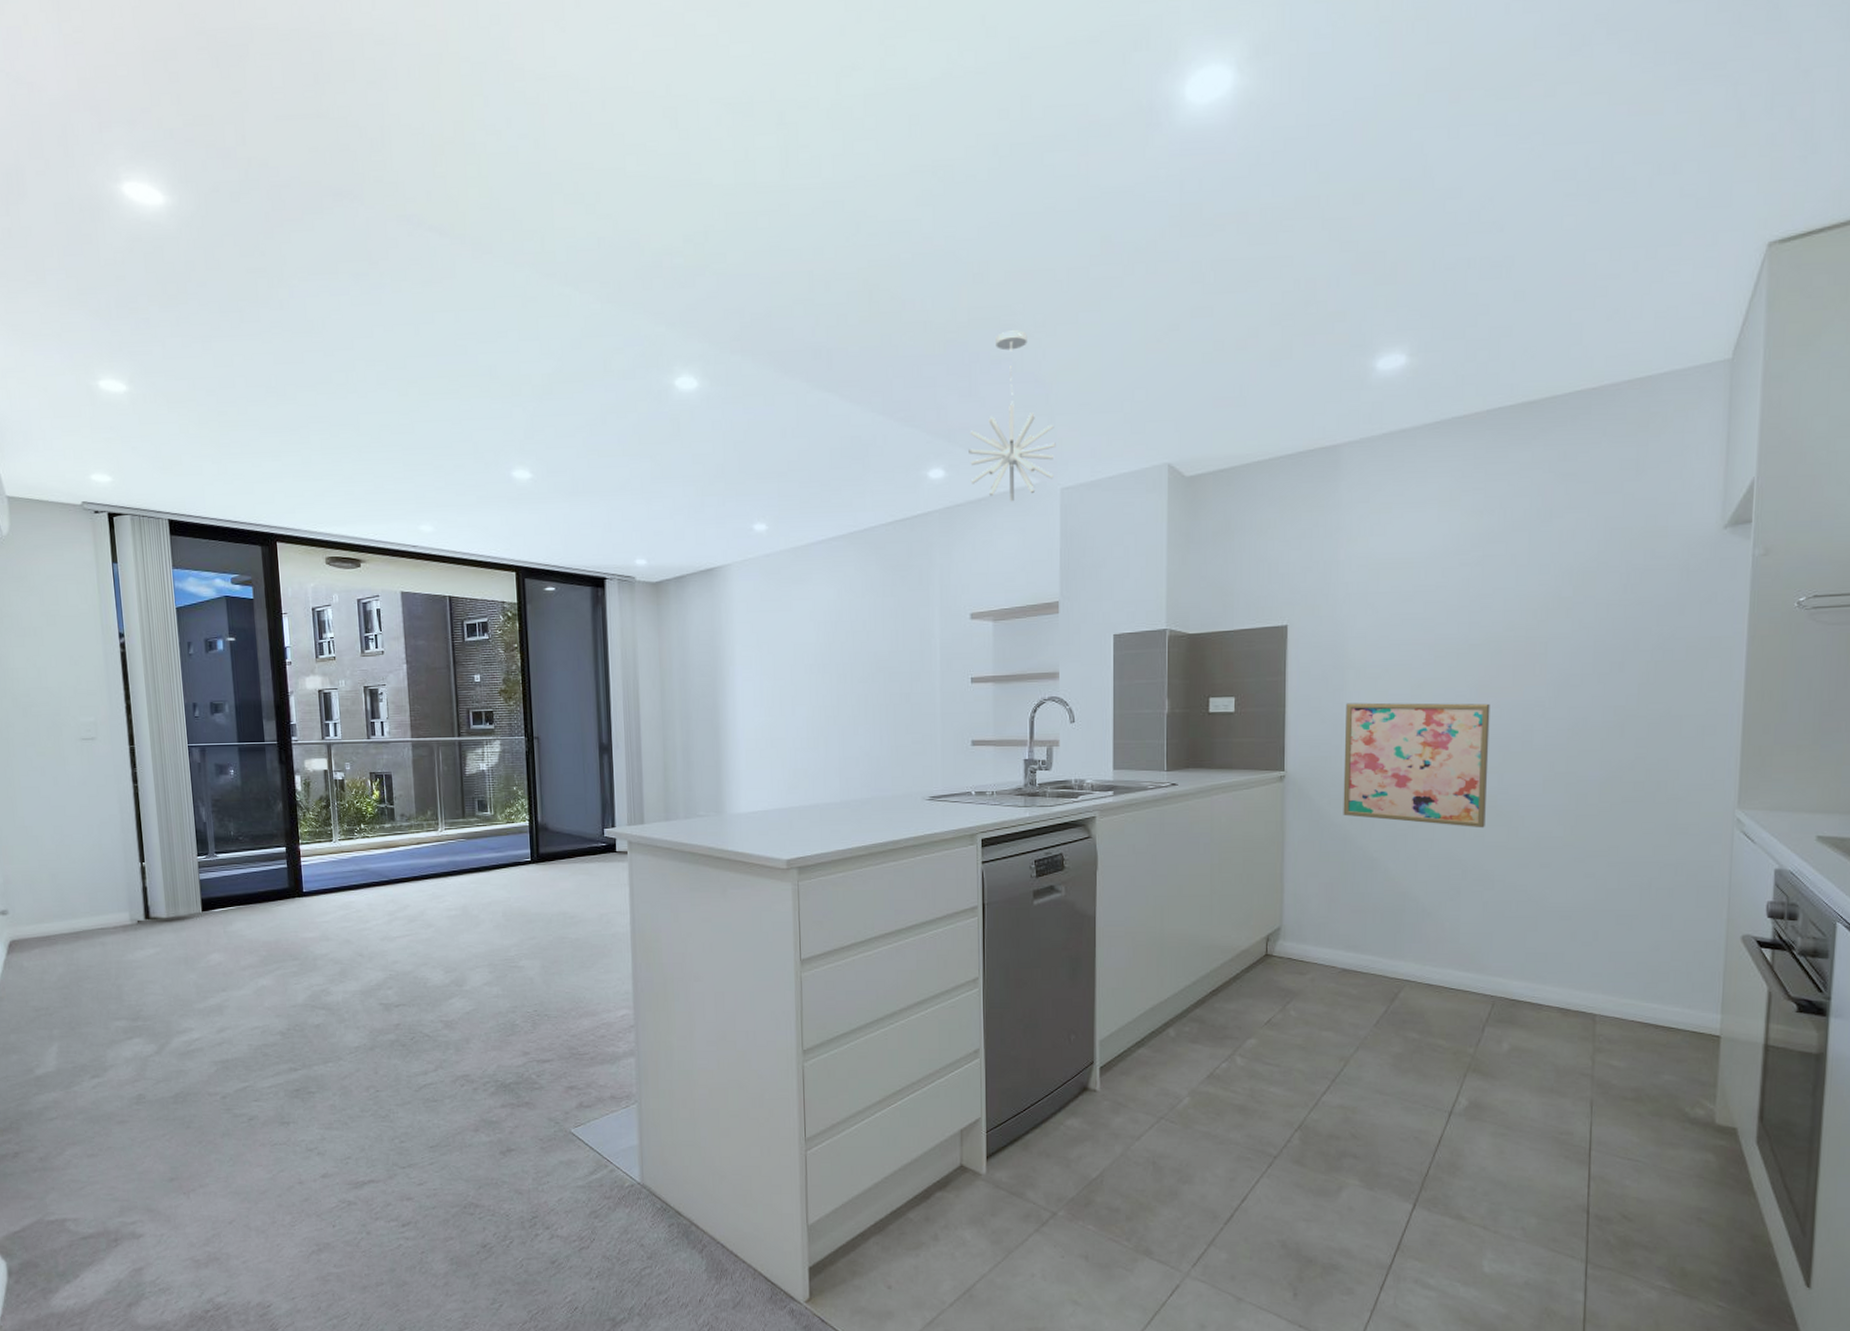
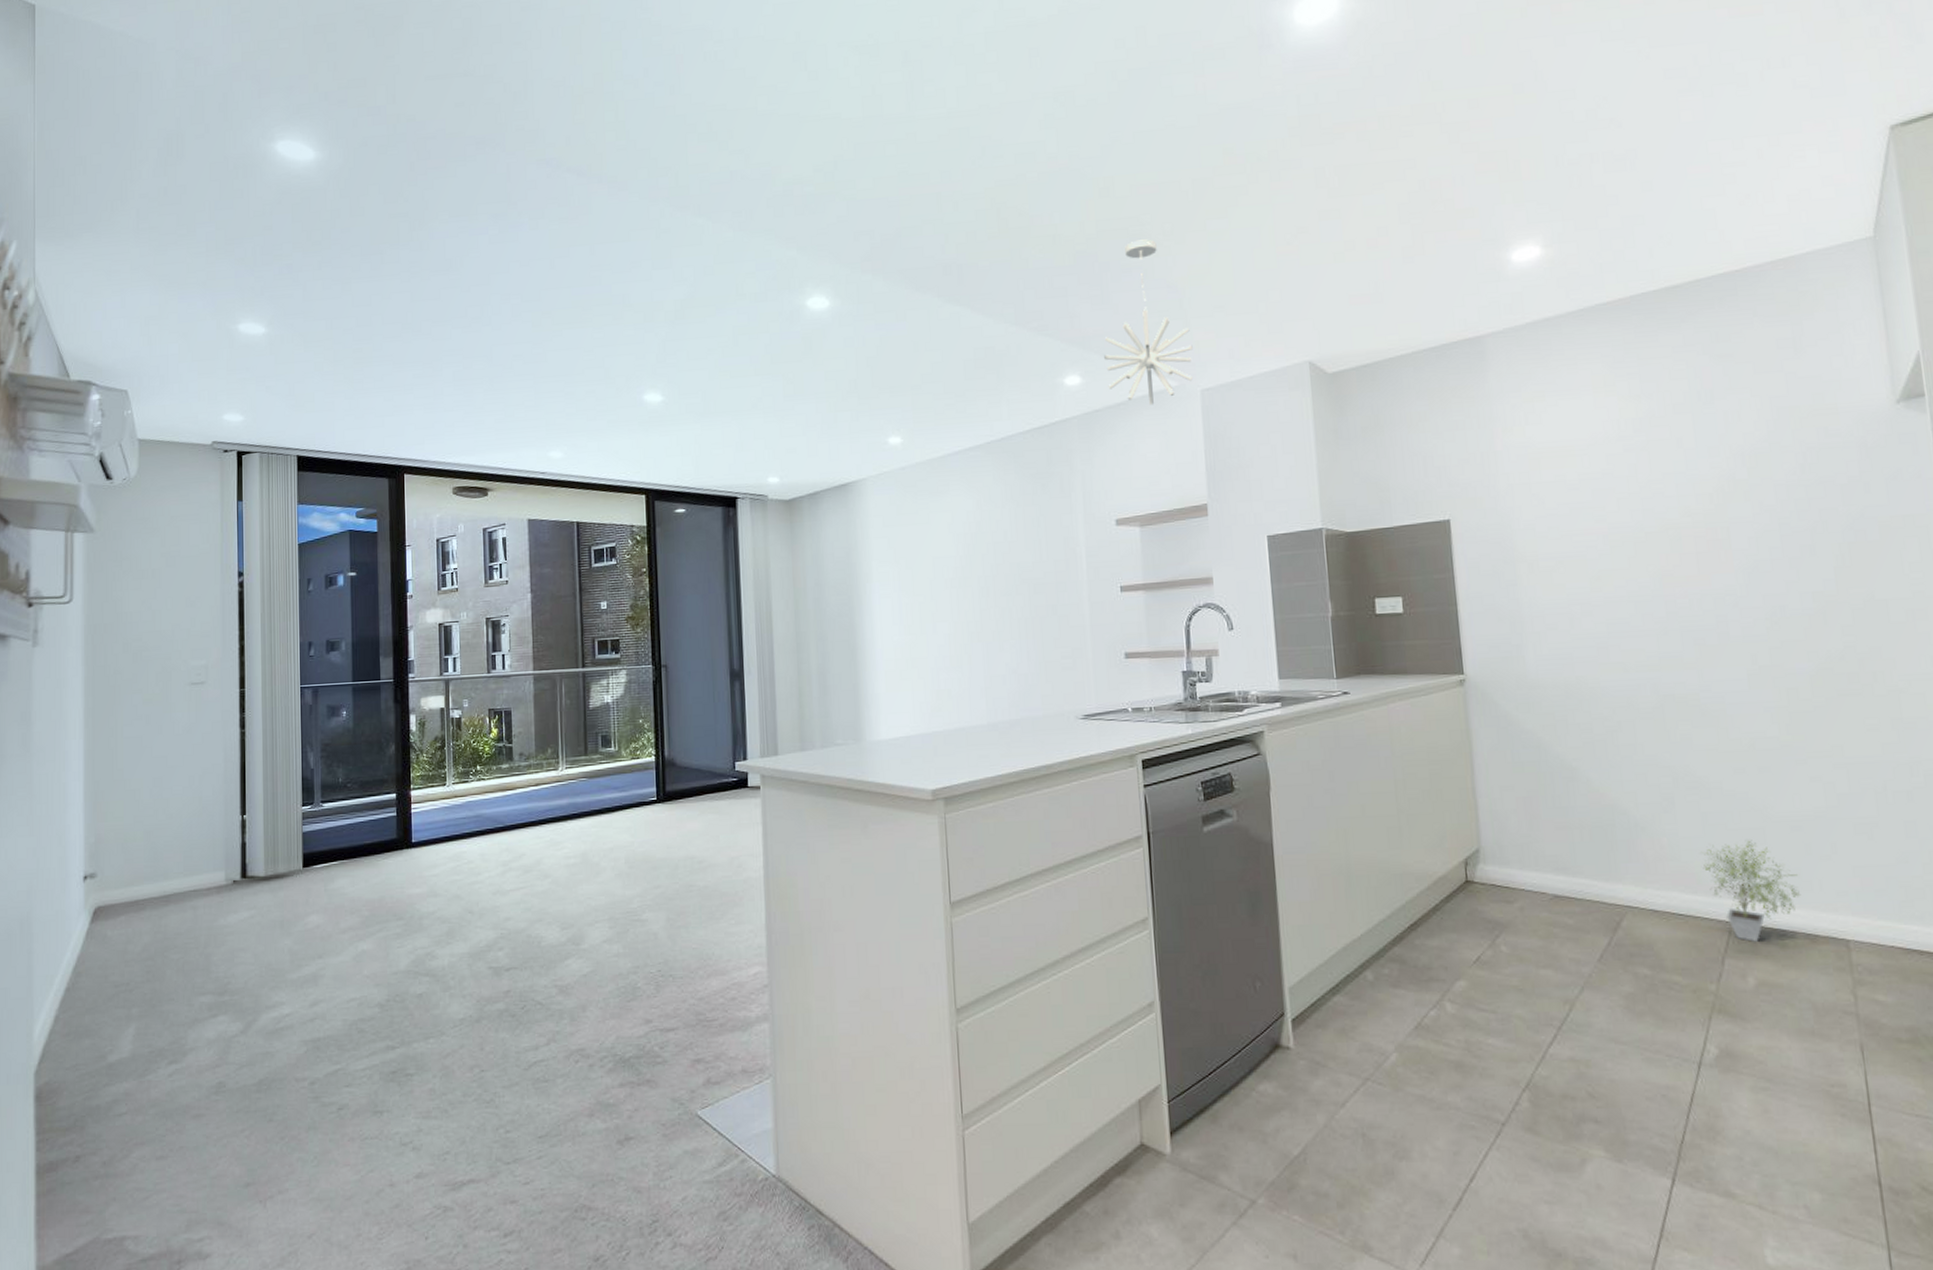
wall art: present [1343,702,1490,828] -> none [1522,594,1691,730]
potted plant: none [1477,926,1561,1013] -> present [1701,840,1801,942]

